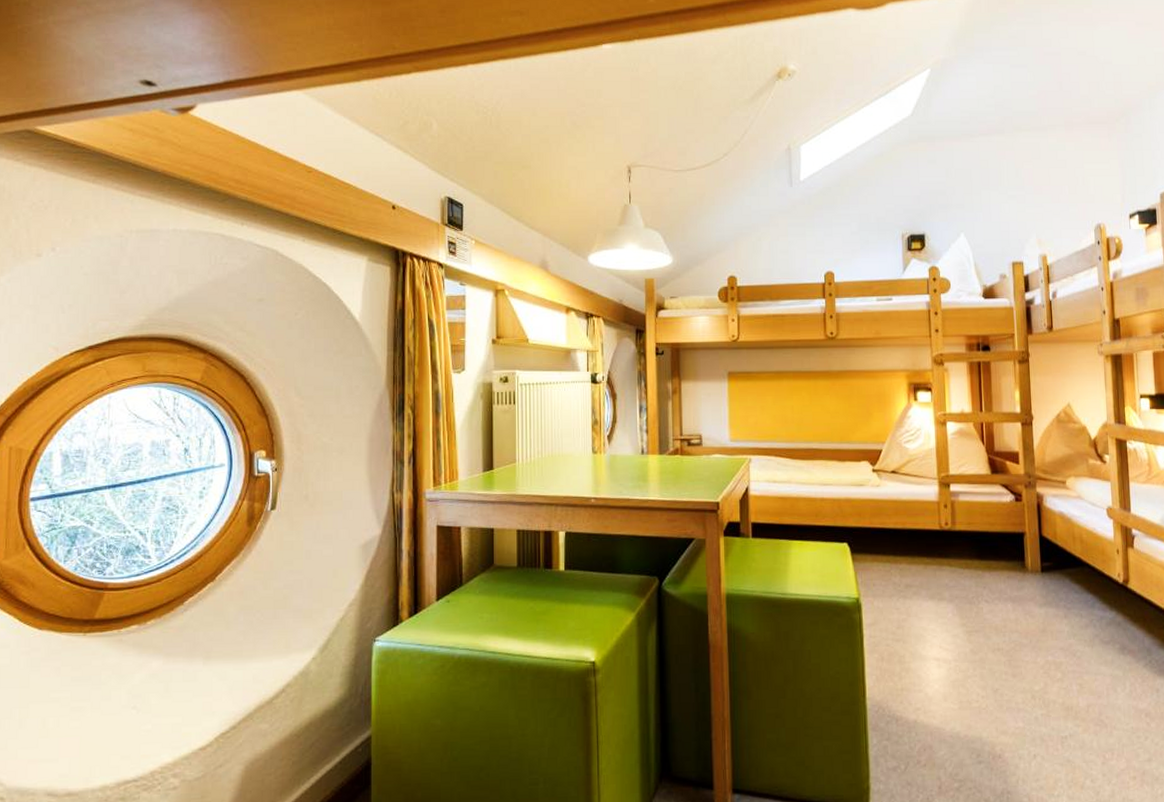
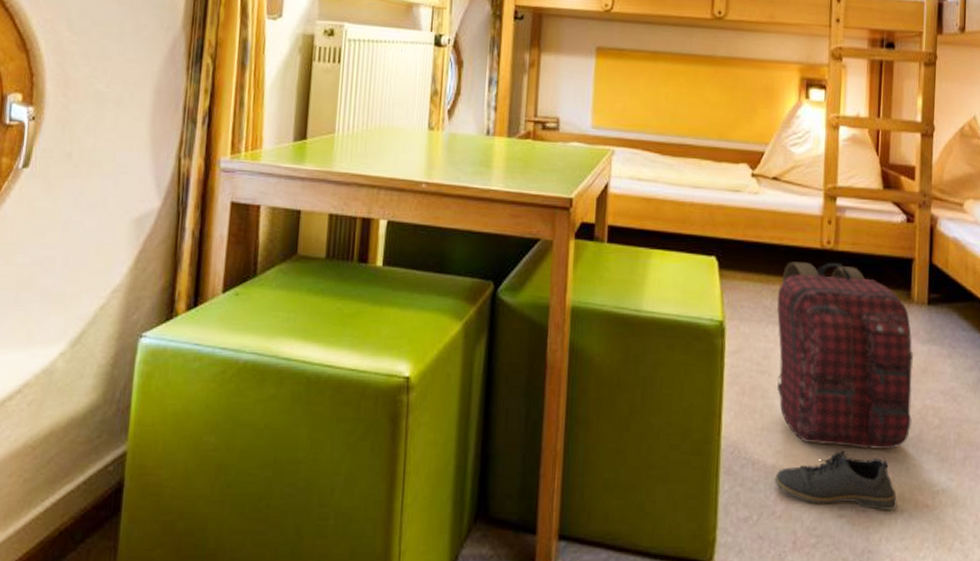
backpack: none [904,541,1036,702] -> present [777,262,914,449]
shoe: none [917,703,1030,756] -> present [774,449,897,510]

